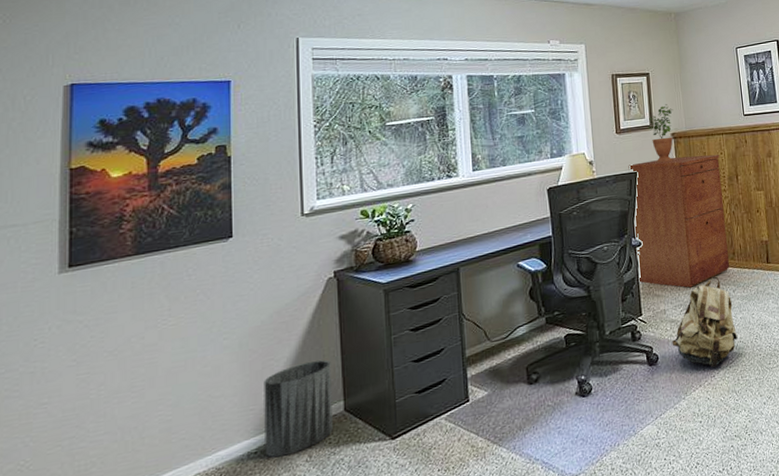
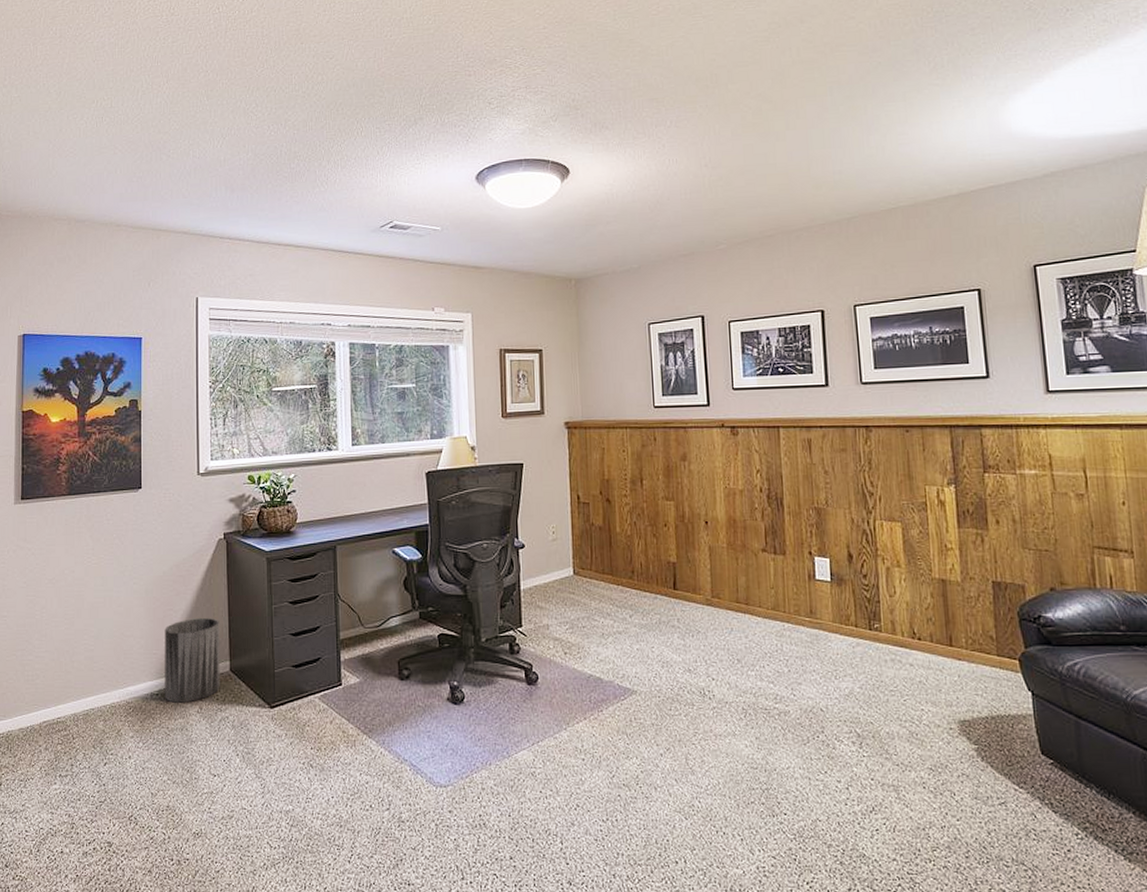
filing cabinet: present [628,154,729,288] -> none [514,450,626,604]
potted plant: present [647,104,674,164] -> none [537,387,569,456]
backpack: present [672,277,737,368] -> none [554,597,632,701]

